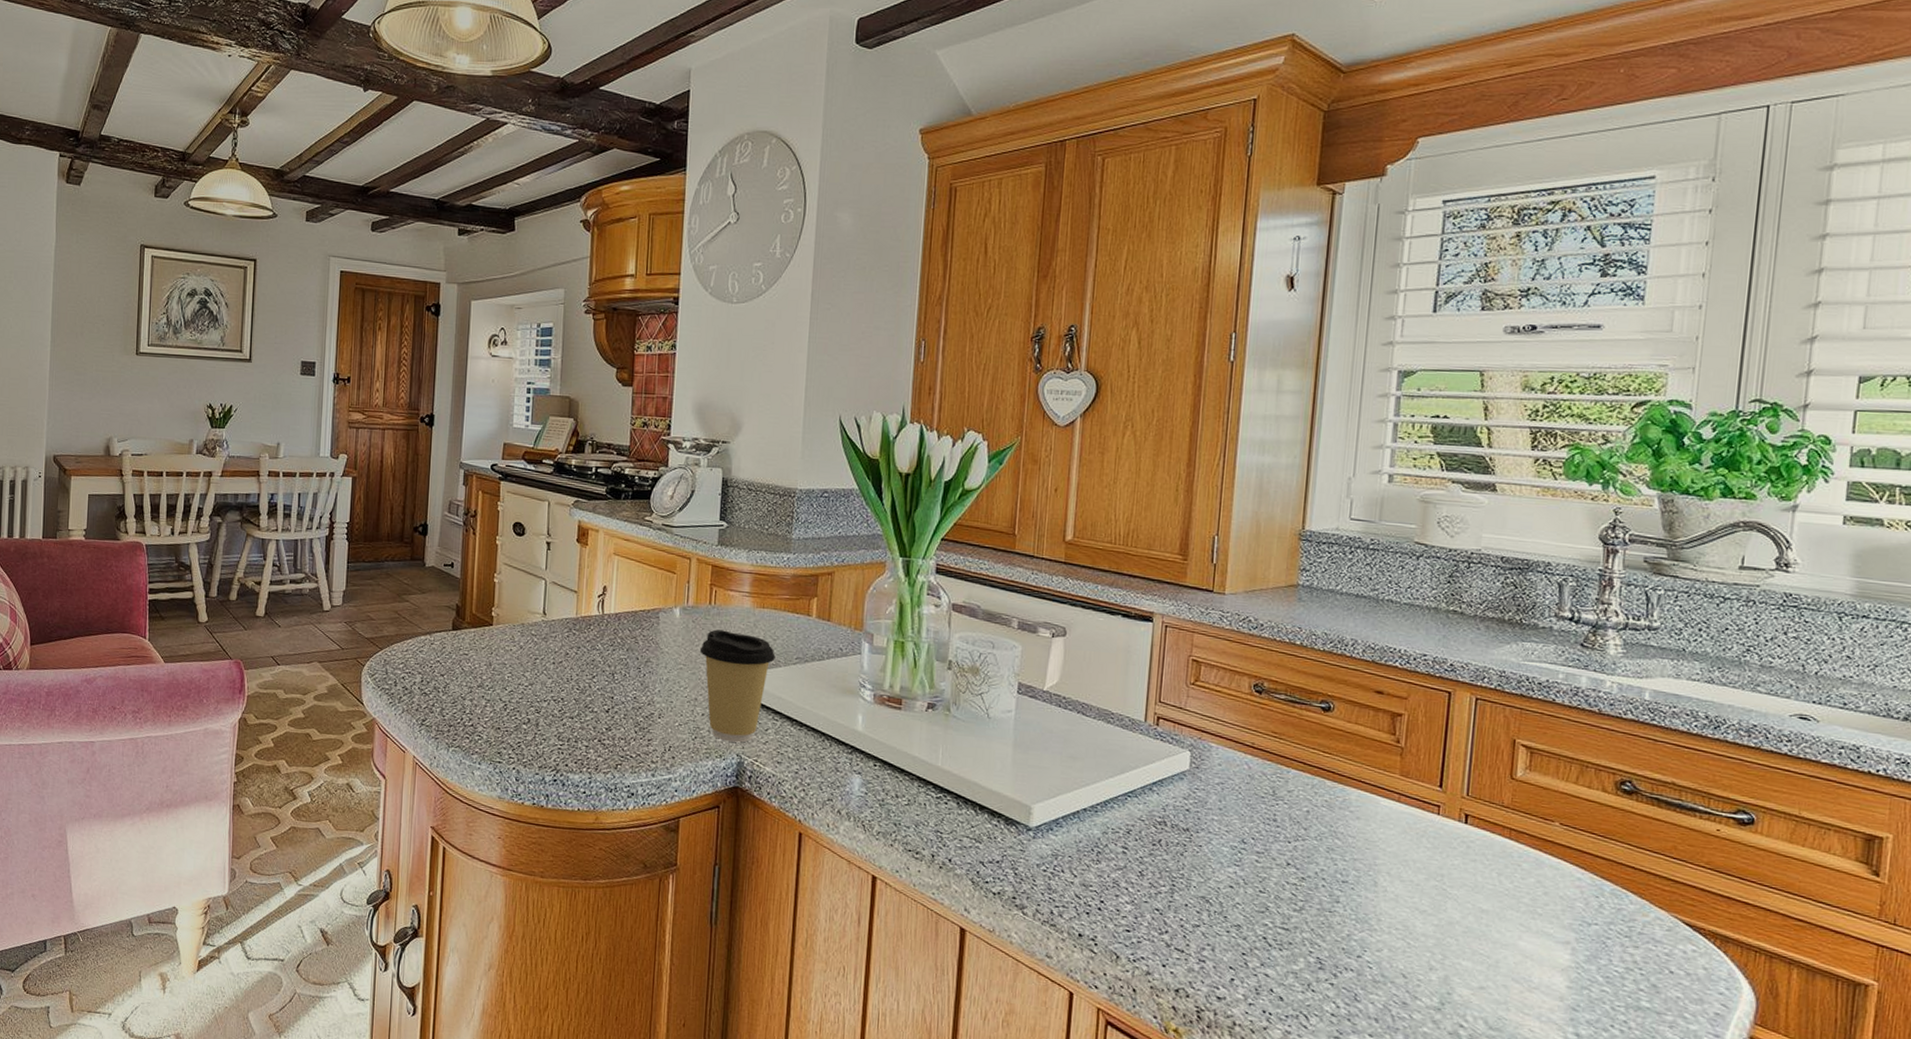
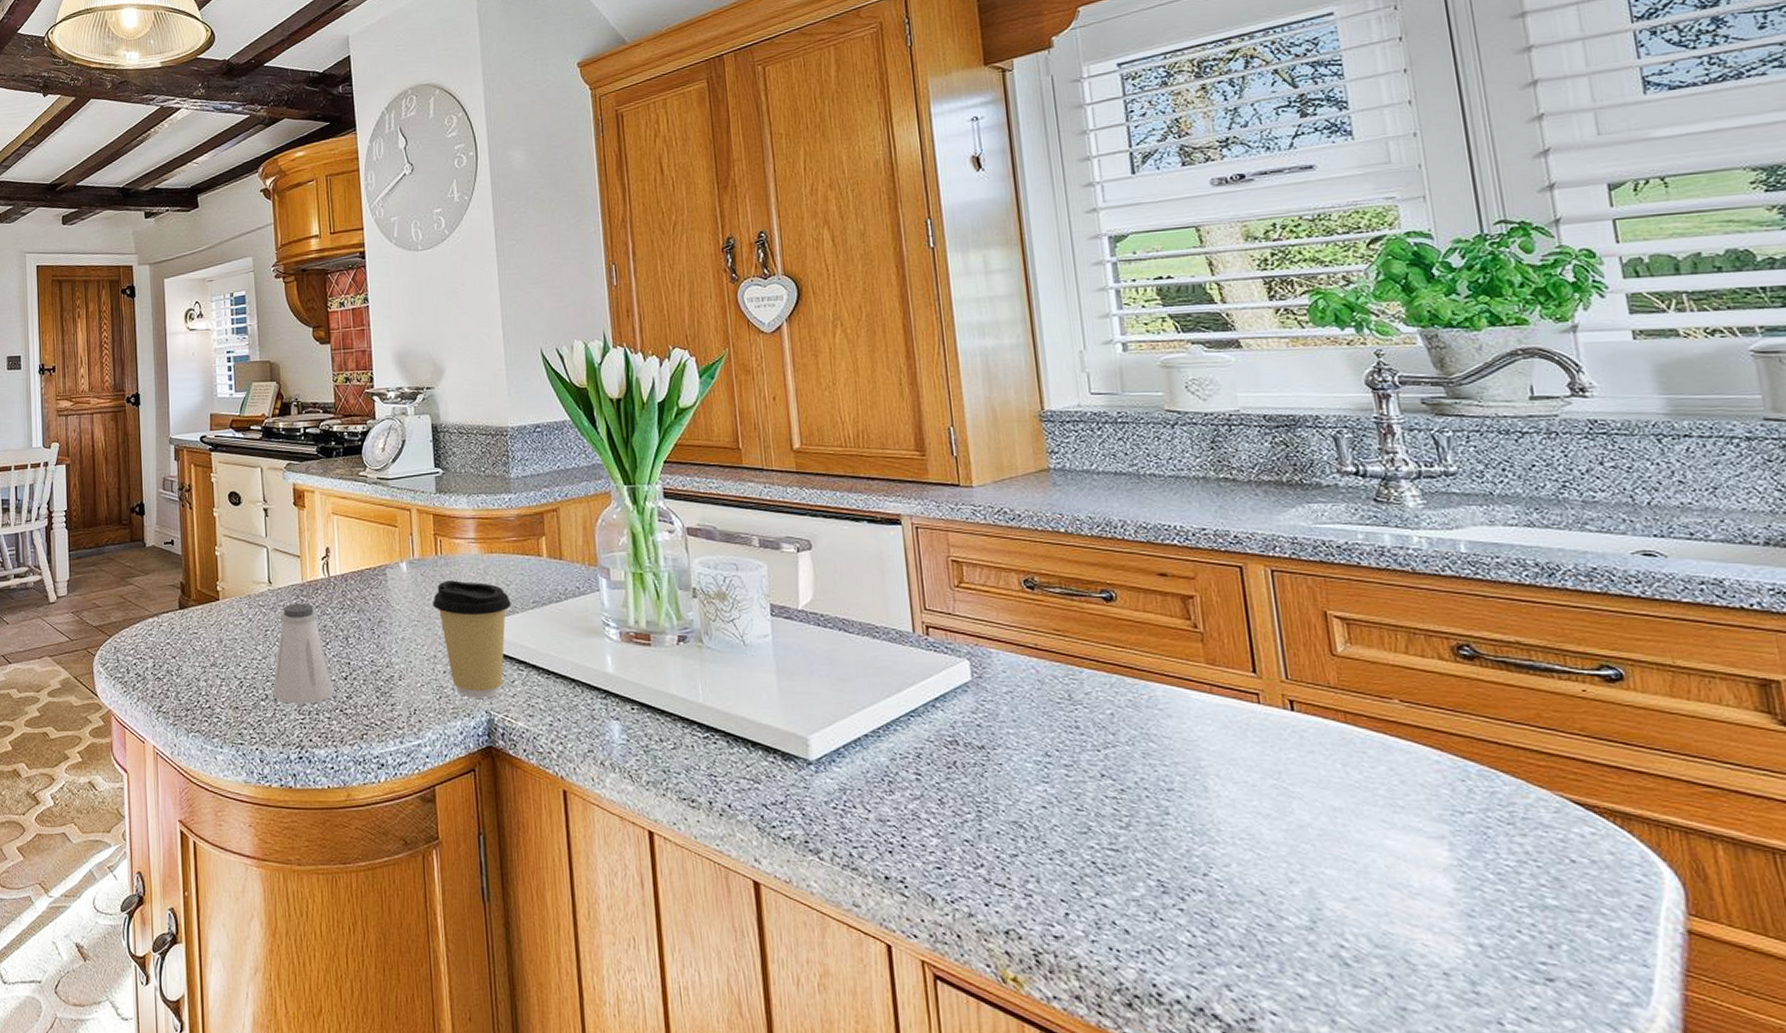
saltshaker: none [535,636,595,732] -> present [273,603,334,704]

